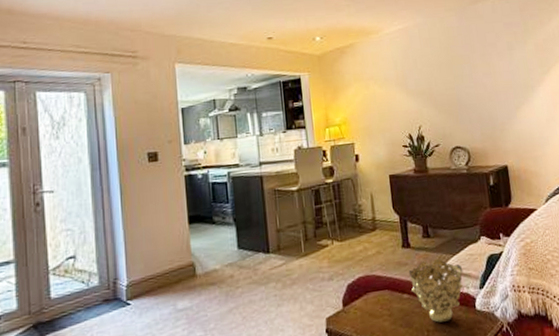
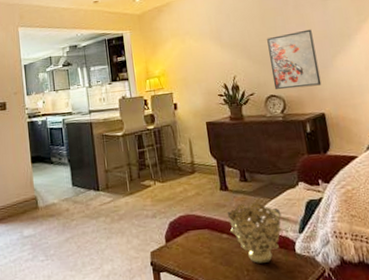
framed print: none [454,79,506,141] -> present [267,29,322,90]

